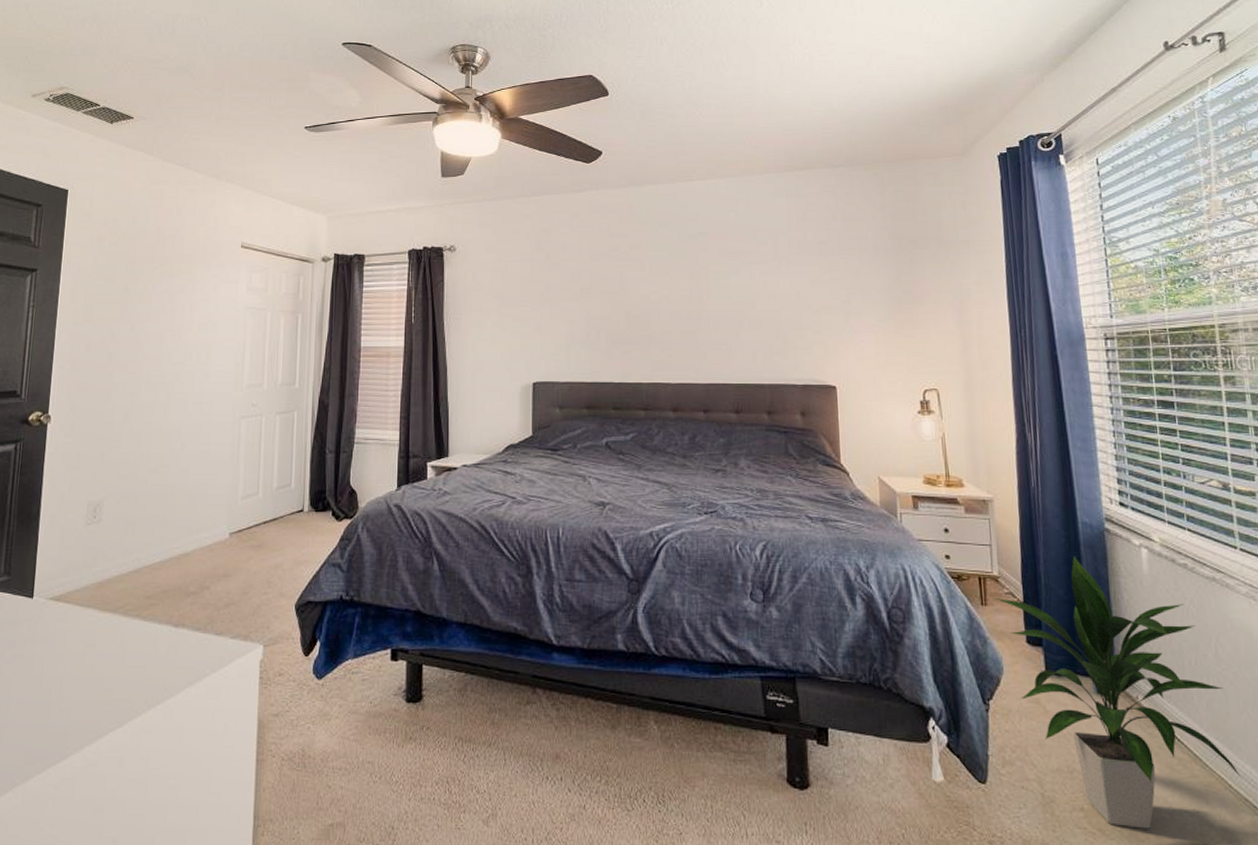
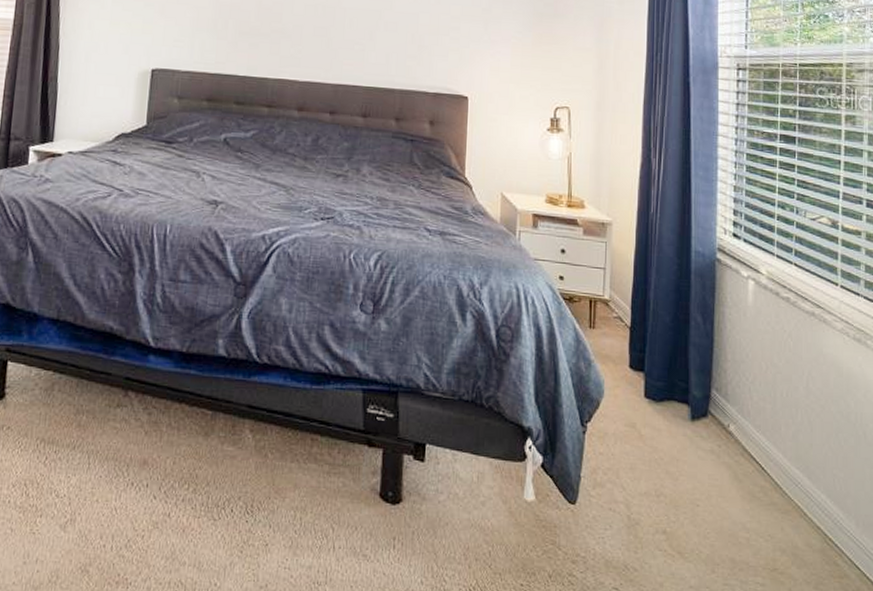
indoor plant: present [992,556,1241,829] -> none [601,284,816,553]

